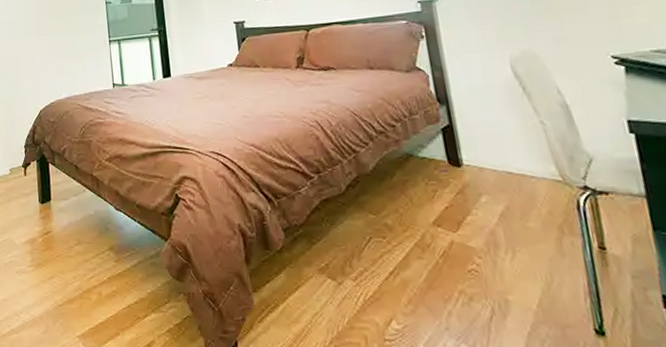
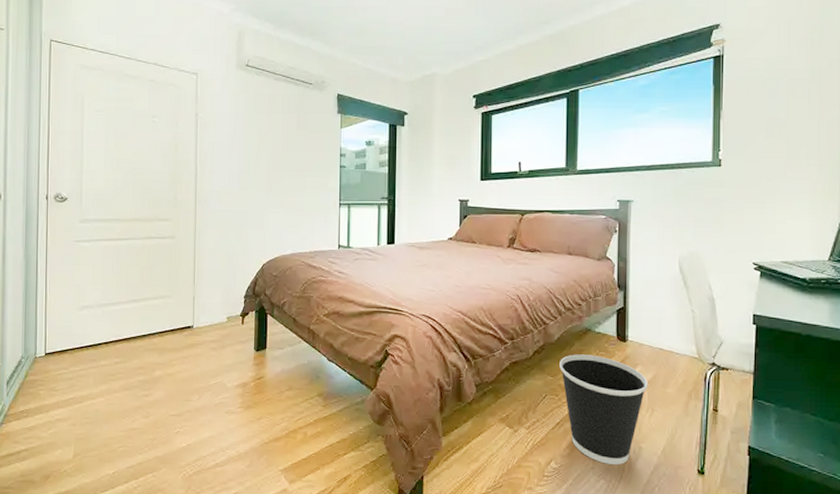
wastebasket: none [380,185,501,324] -> present [560,354,648,464]

